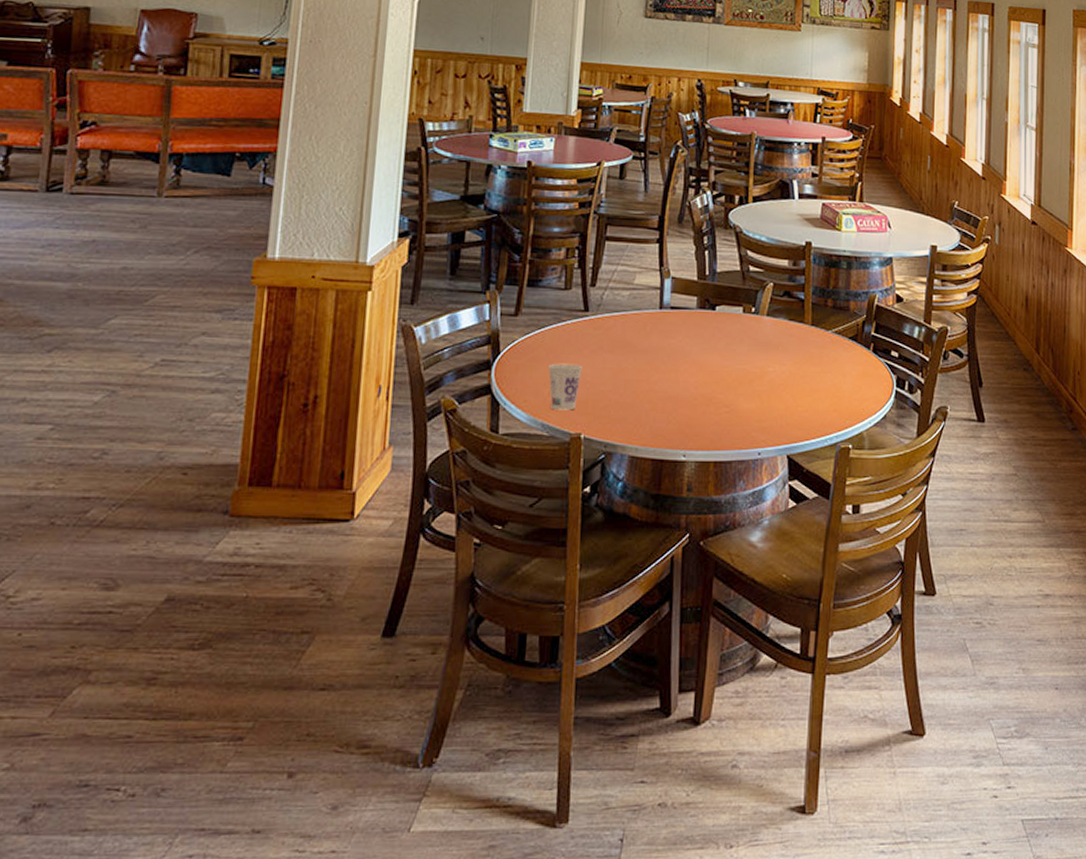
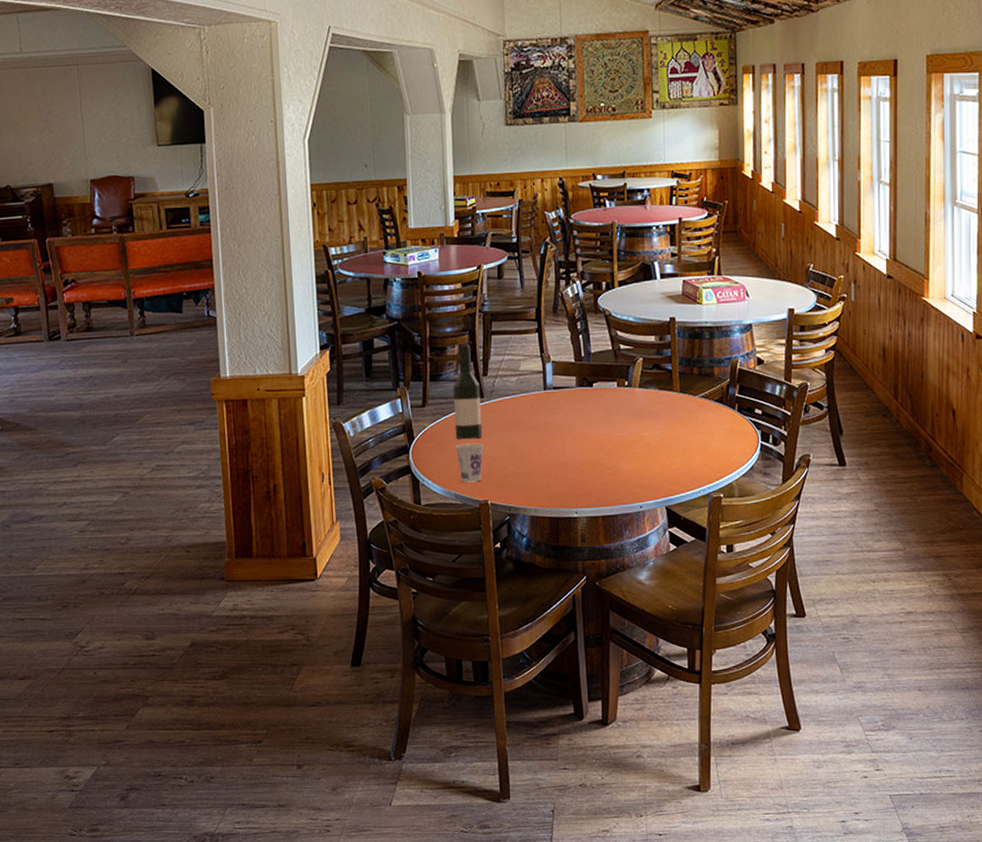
wine bottle: none [550,246,587,359] -> present [453,342,483,440]

